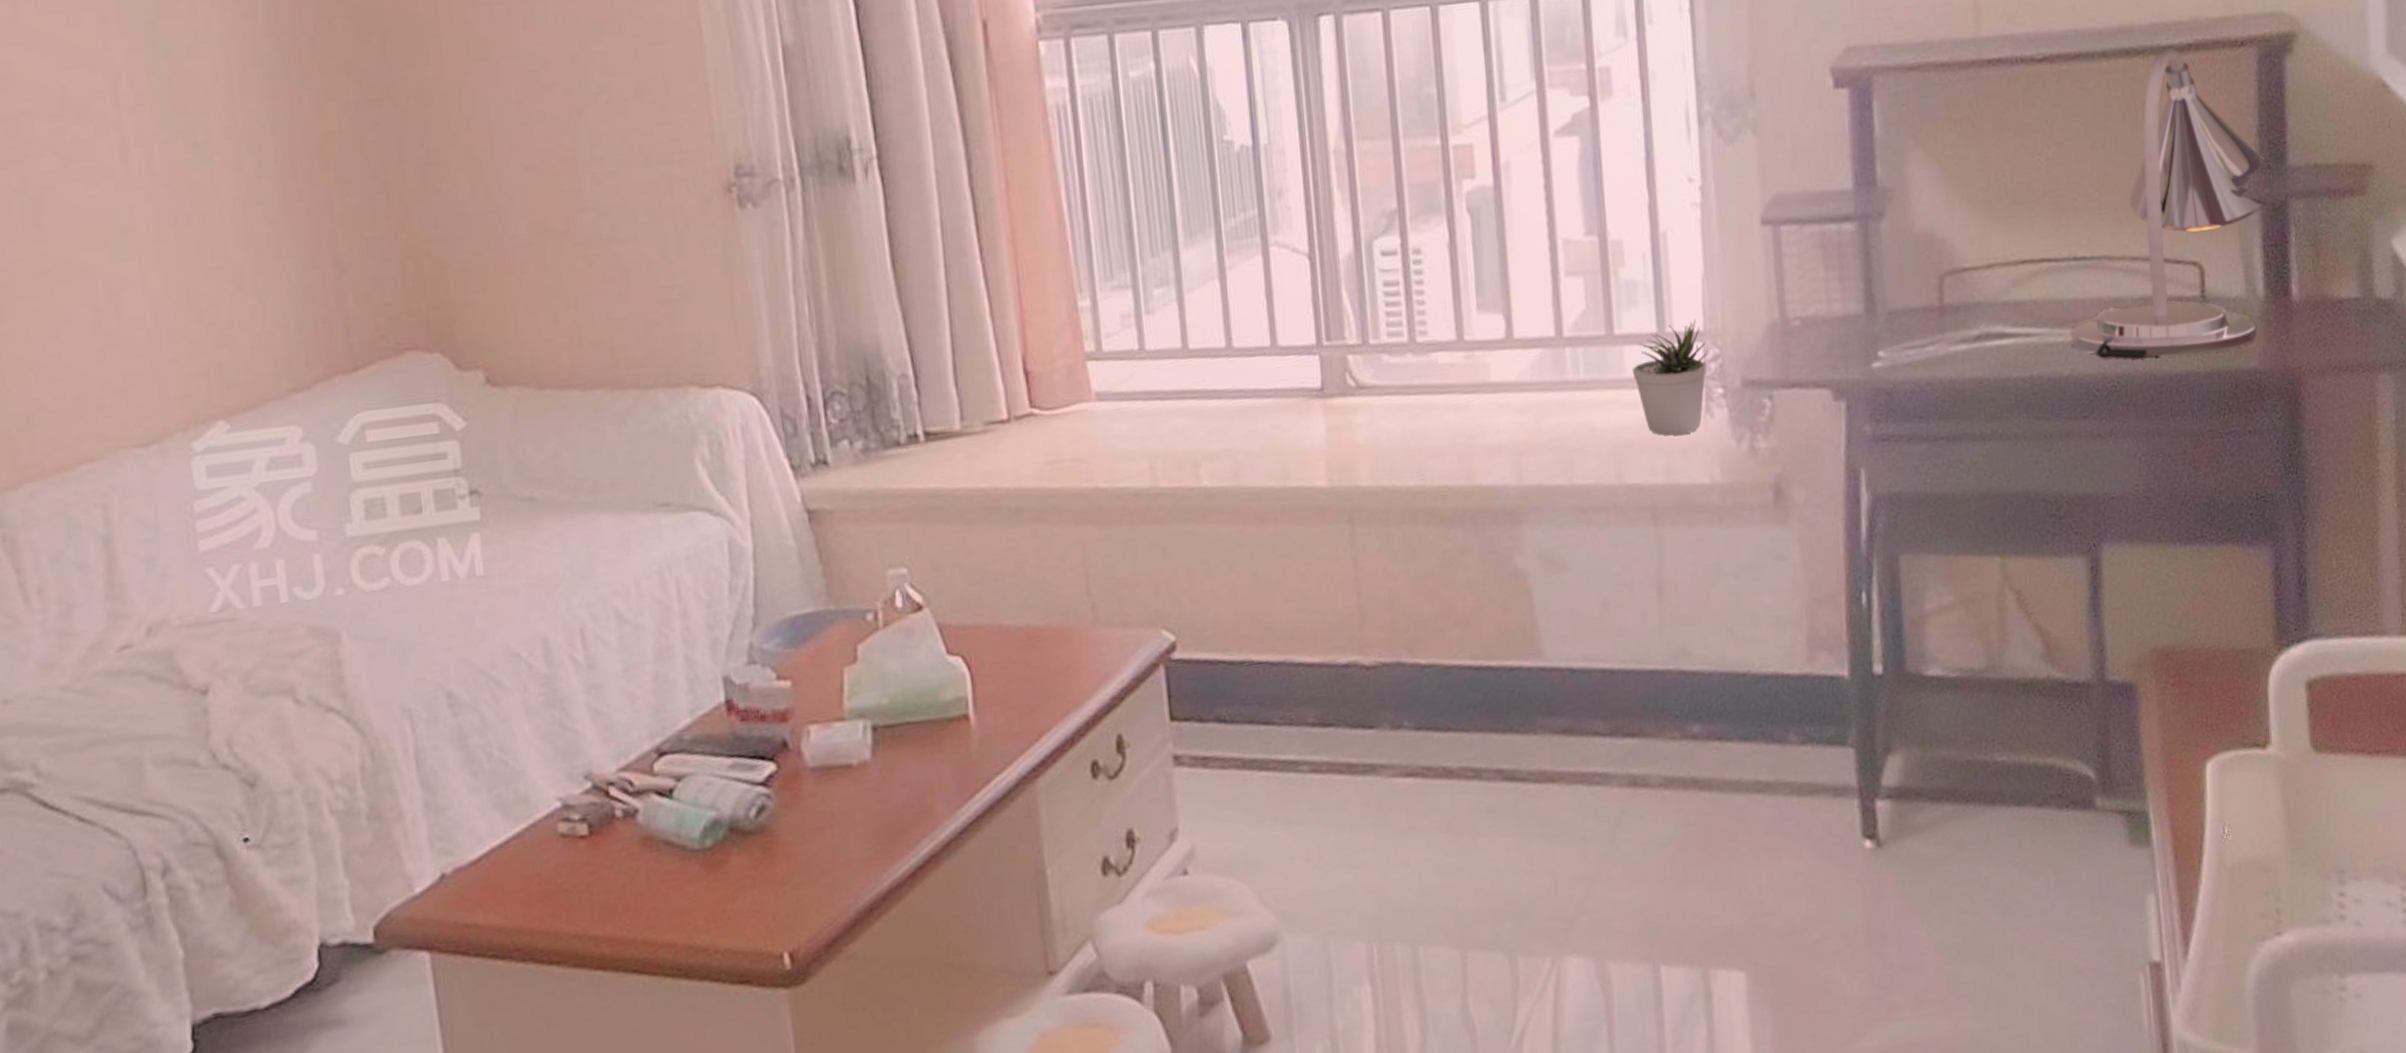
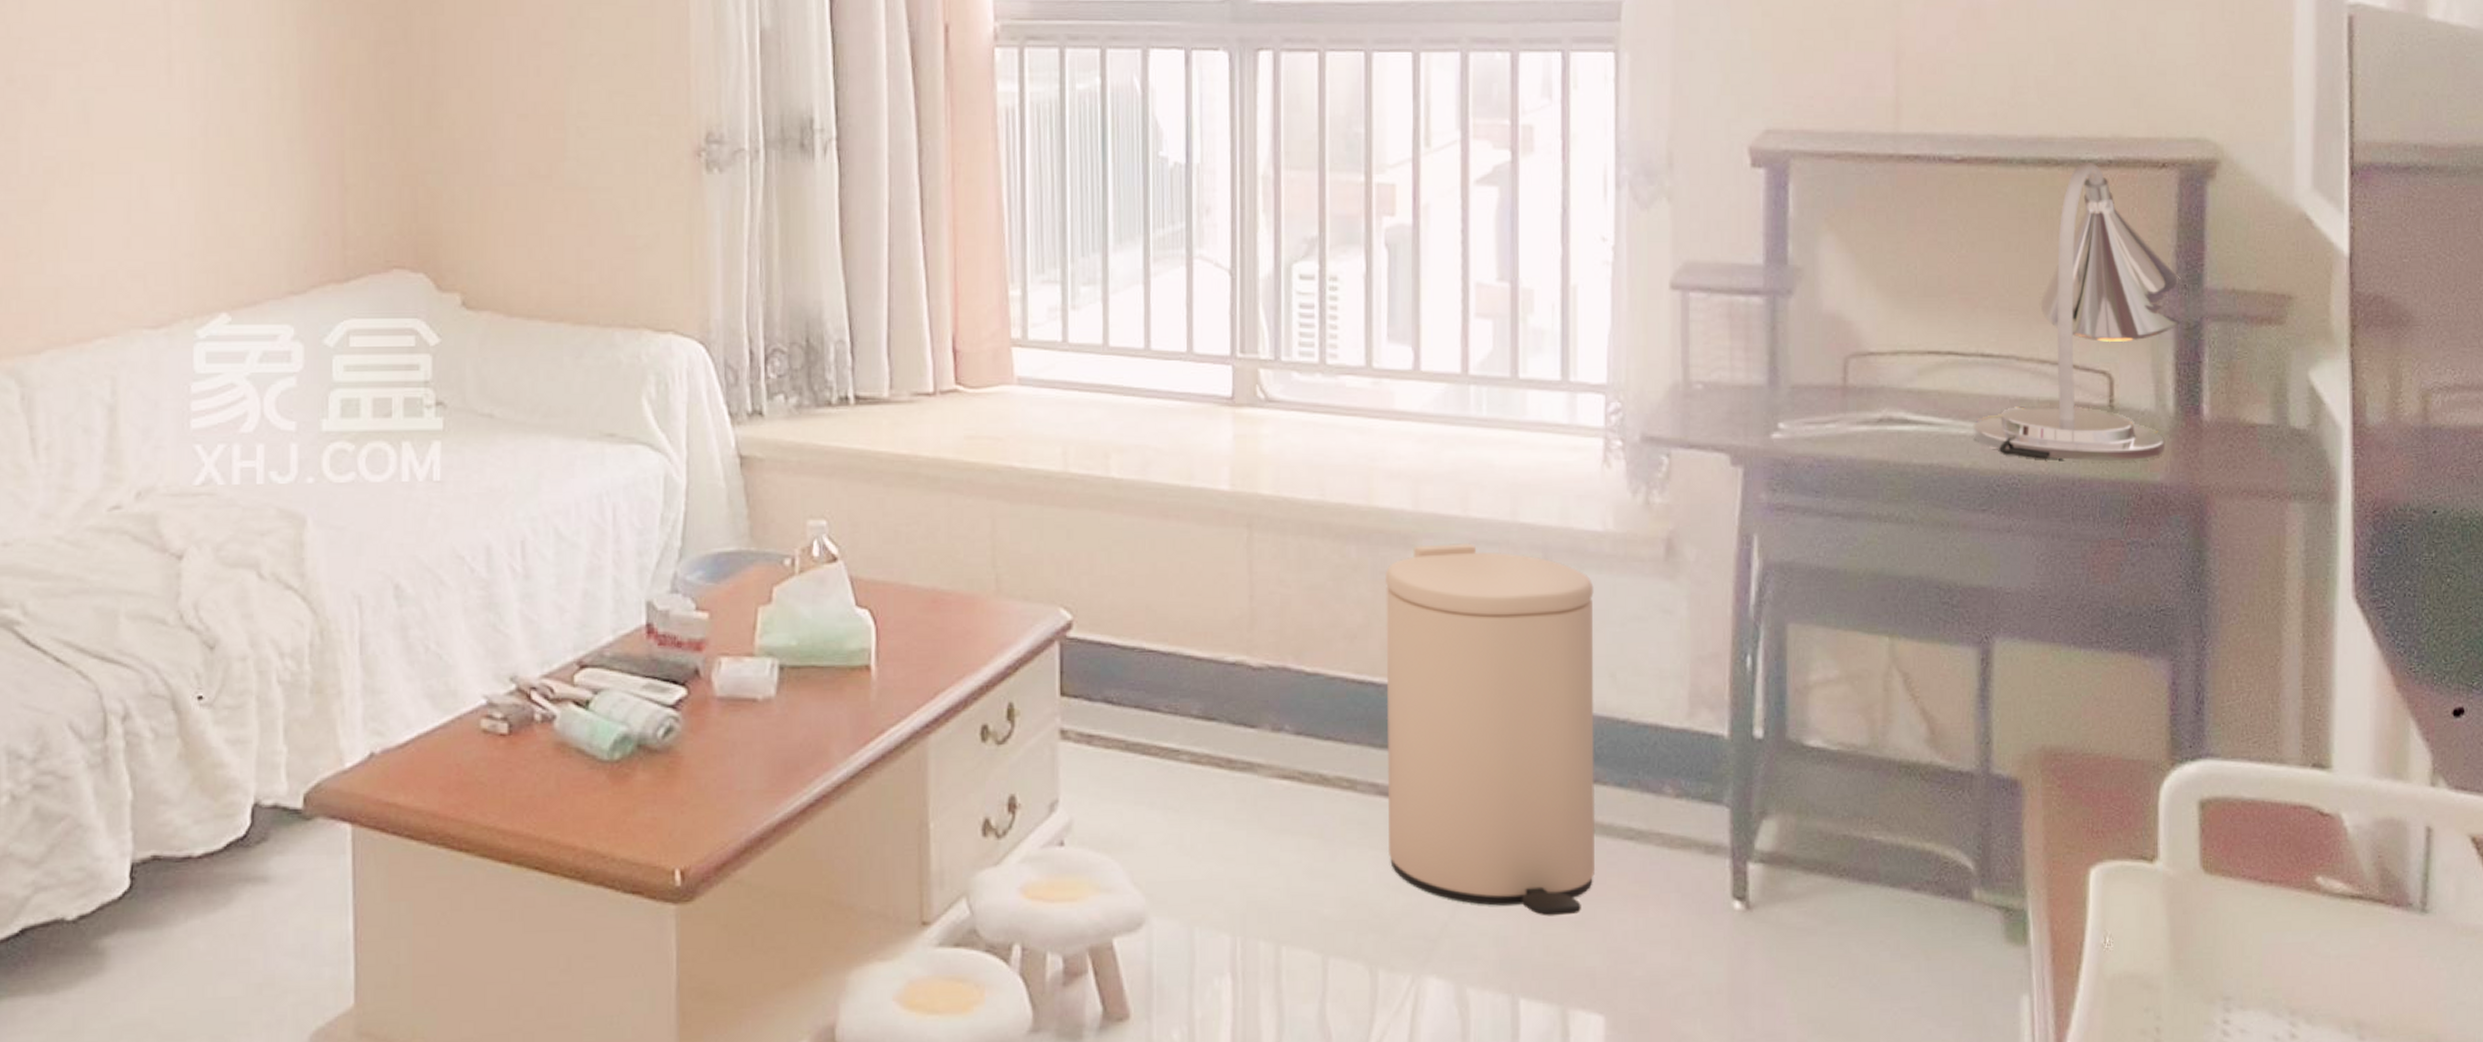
pedal bin: none [1494,511,1726,881] -> present [1386,543,1595,916]
potted plant: present [1632,320,1708,436] -> none [1533,373,1609,481]

